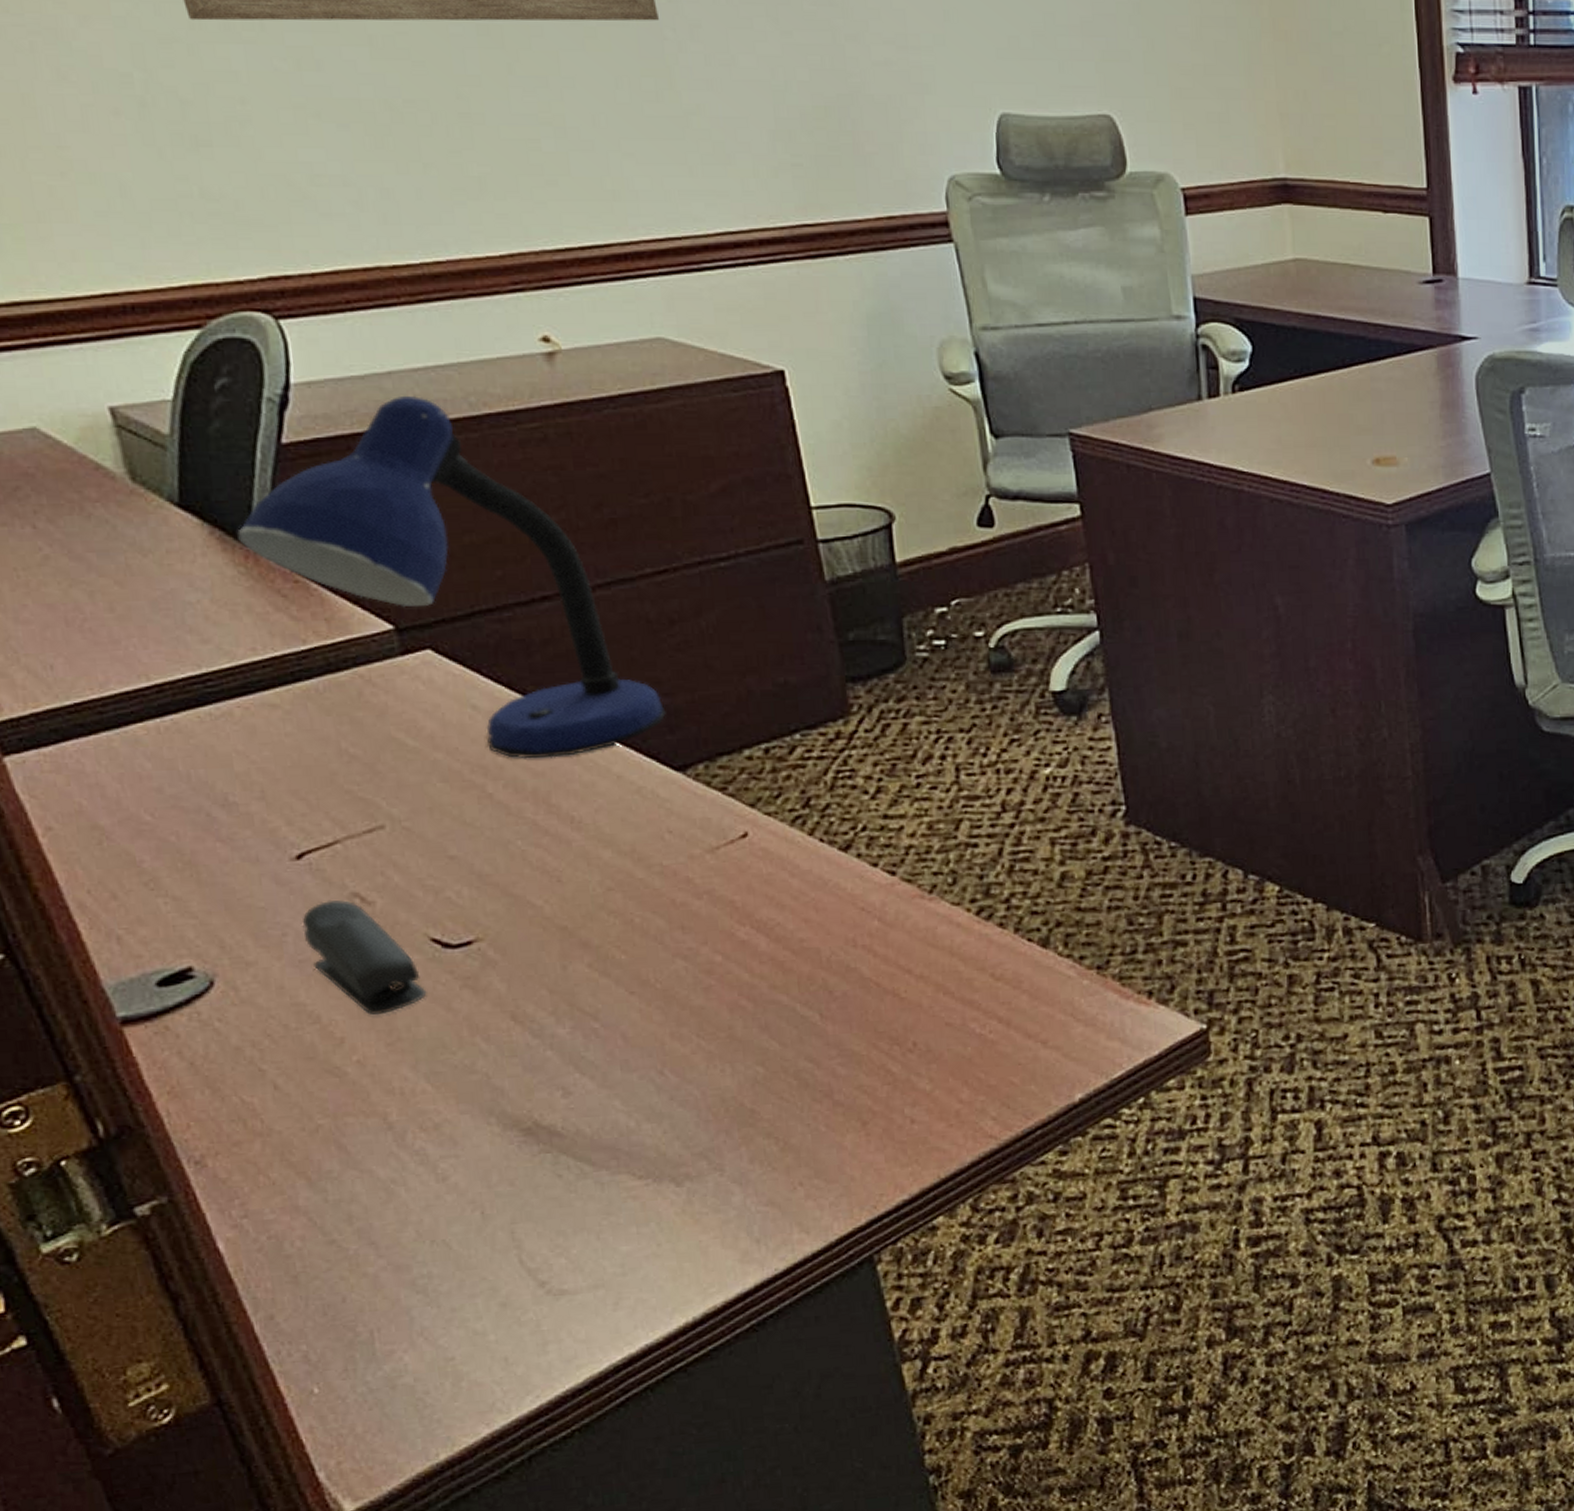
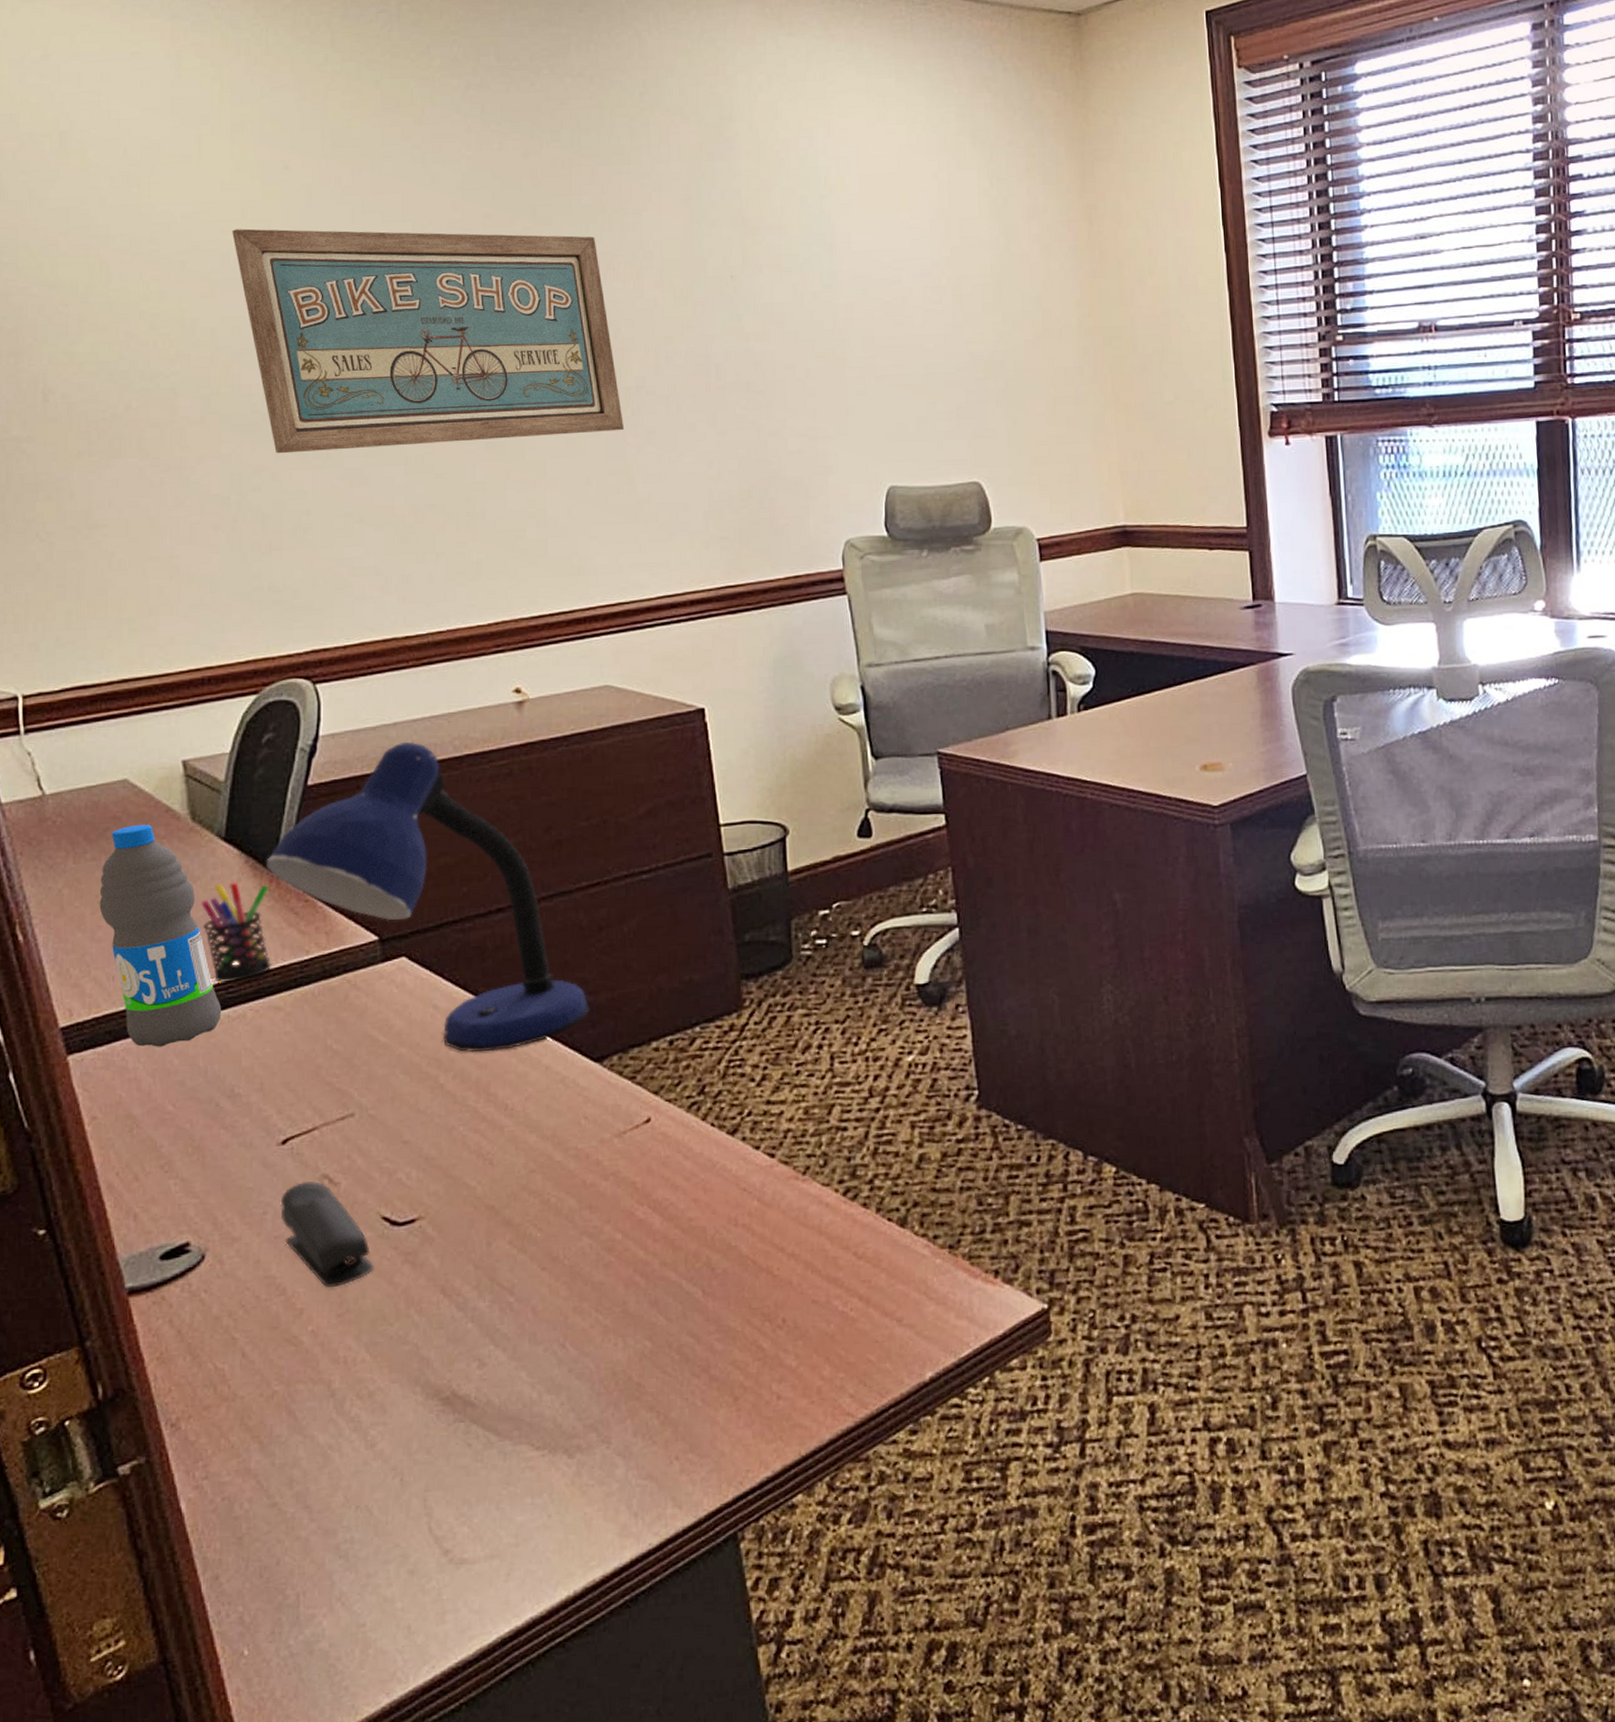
water bottle: none [17,483,201,748] -> present [99,824,222,1047]
pen holder: none [157,557,260,676] -> present [201,882,272,983]

